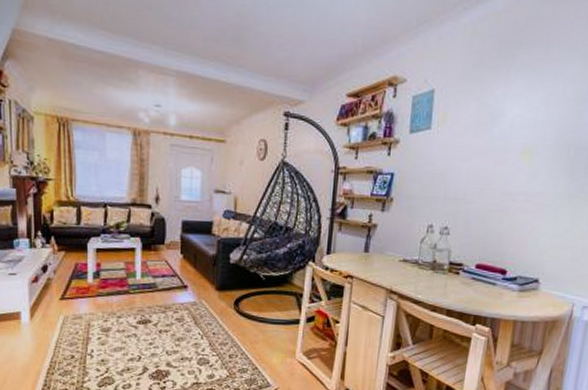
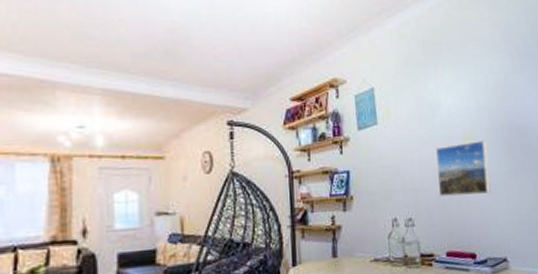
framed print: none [481,157,547,214] -> present [435,141,491,196]

